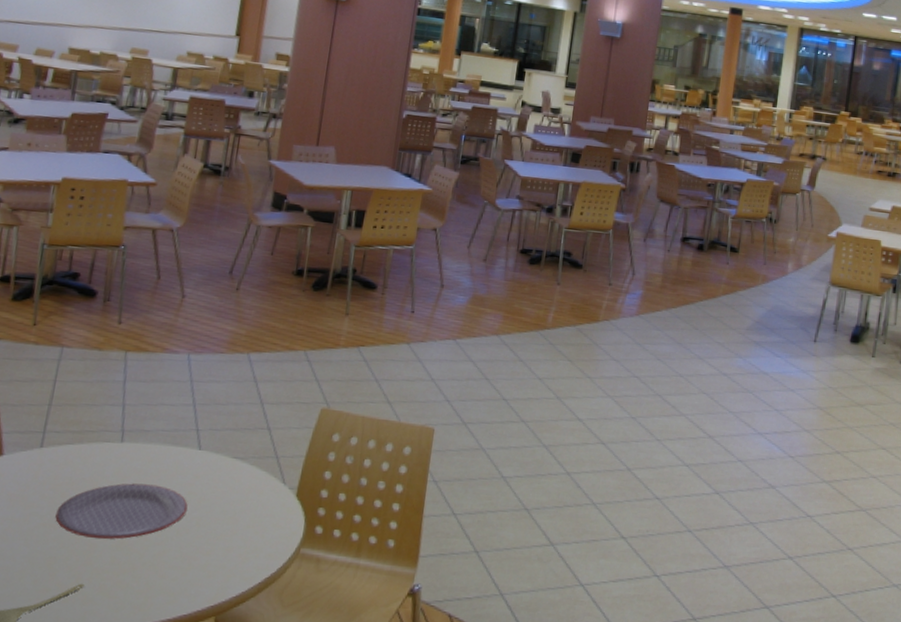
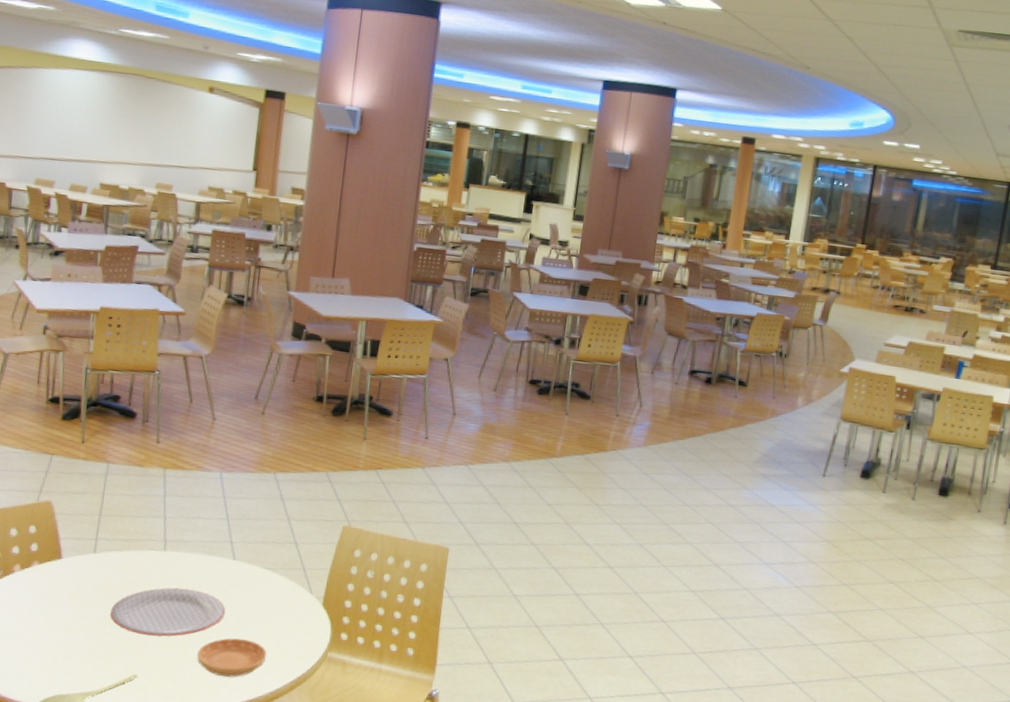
saucer: none [153,537,233,582] -> present [196,638,267,677]

